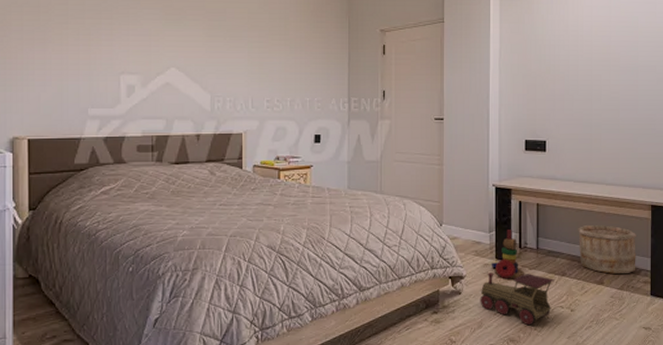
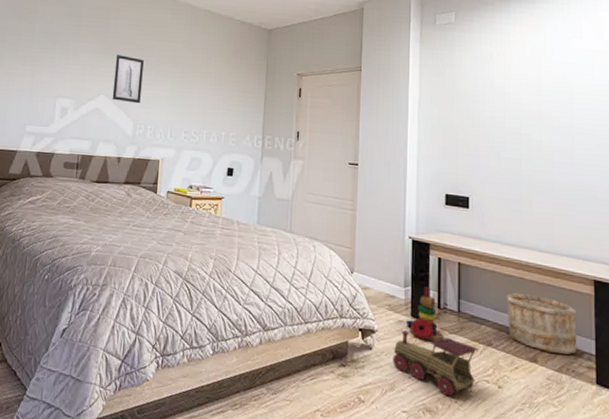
wall art: none [184,21,216,74] -> present [112,55,144,104]

